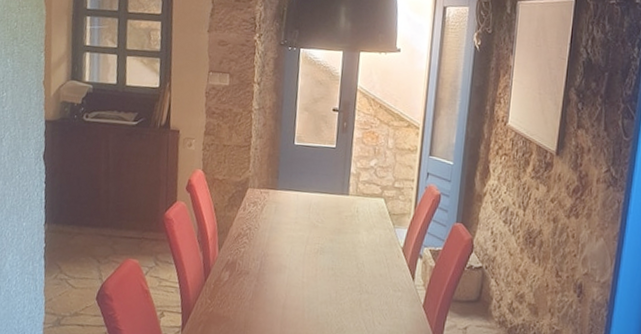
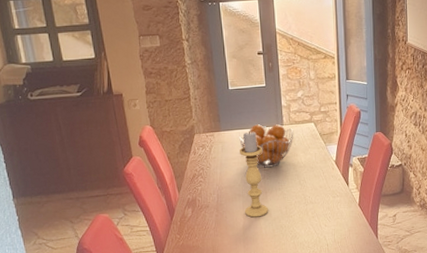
candle holder: none [288,195,321,298] -> present [240,131,268,218]
fruit basket: none [296,189,360,242] -> present [239,124,294,168]

